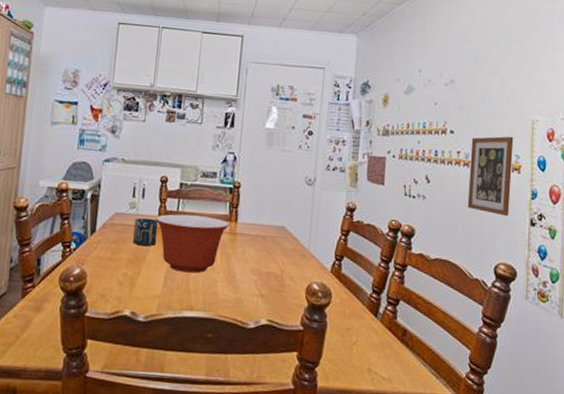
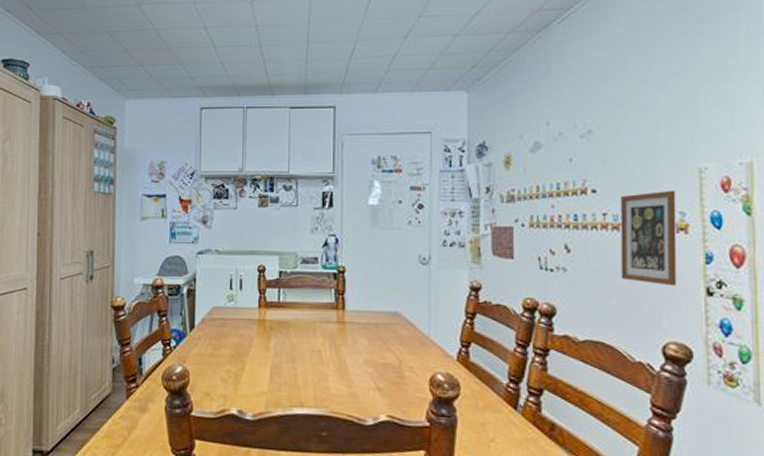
cup: present [132,217,159,247] -> none [233,310,259,341]
mixing bowl: present [155,214,229,273] -> none [255,305,336,367]

